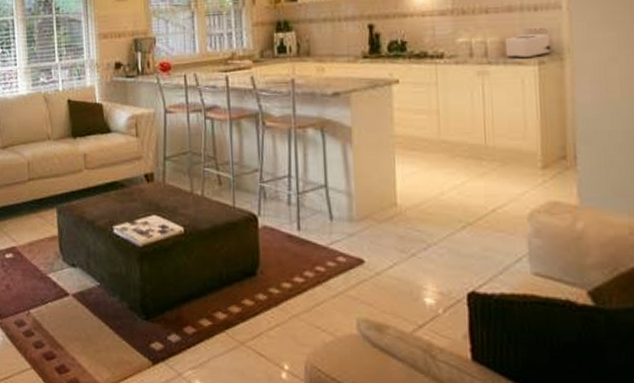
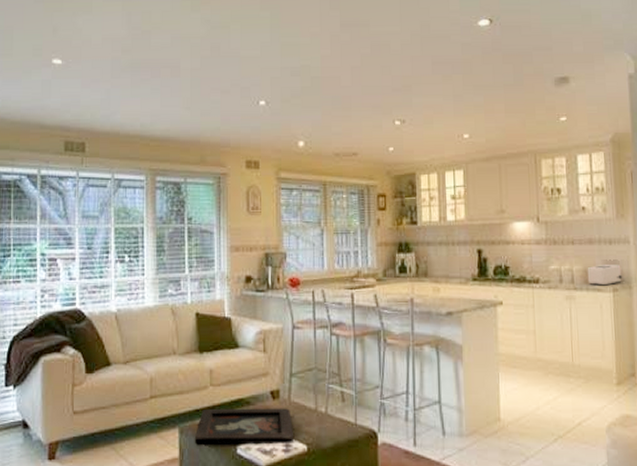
decorative tray: none [71,190,171,226] -> present [194,408,295,446]

